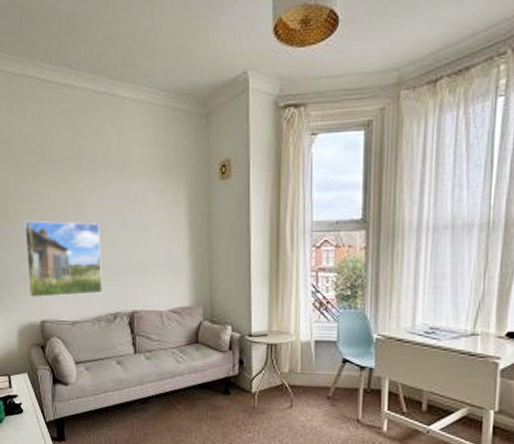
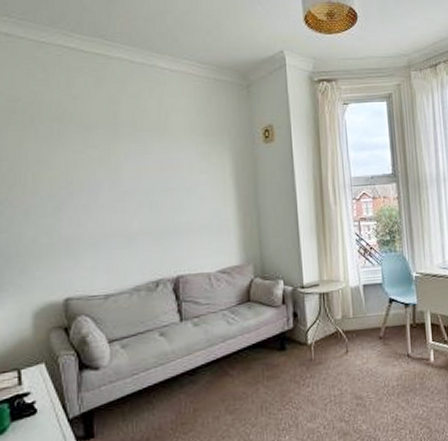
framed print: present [23,220,102,298] -> none [44,188,142,275]

